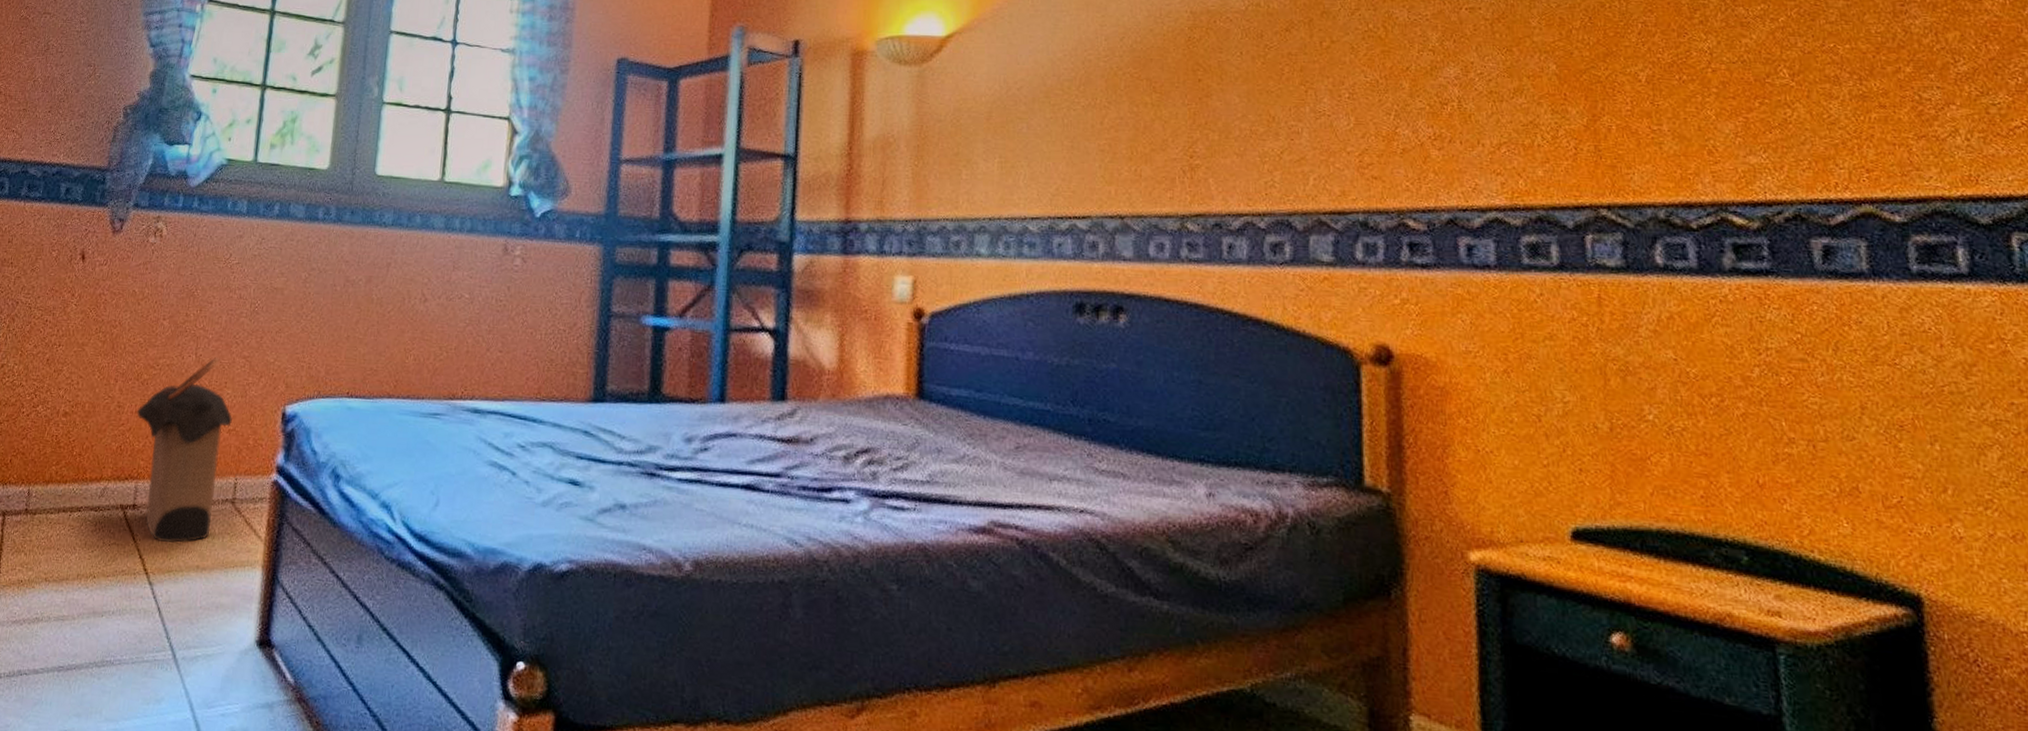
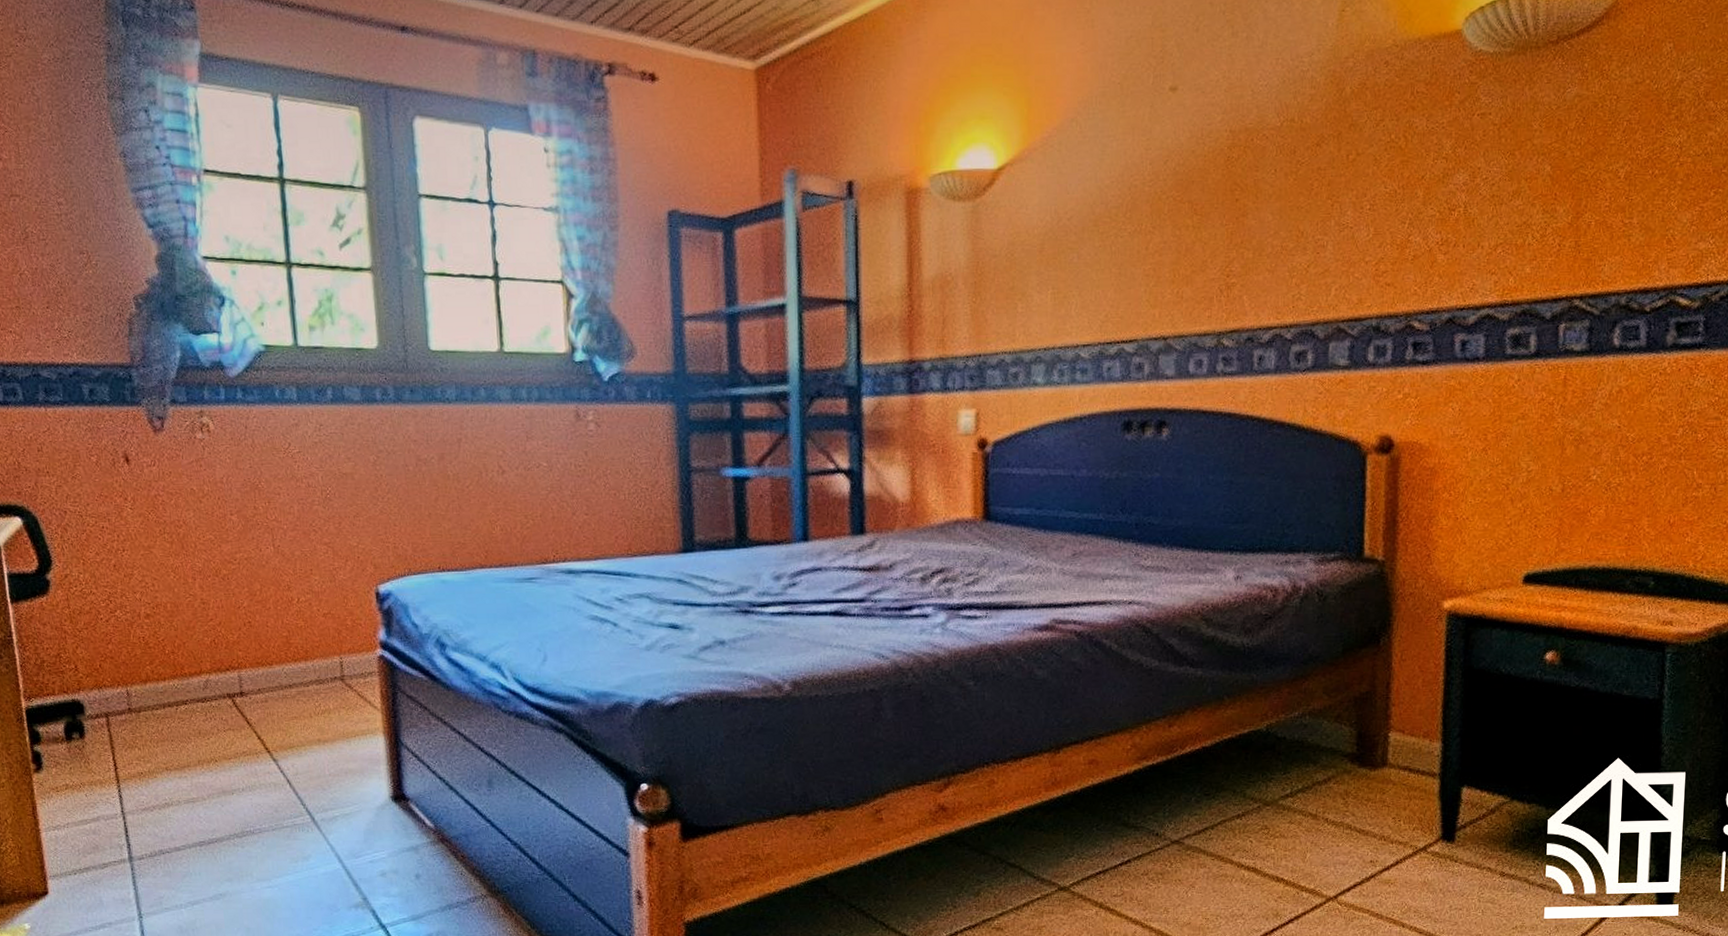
laundry hamper: present [136,356,232,543] -> none [222,545,326,722]

